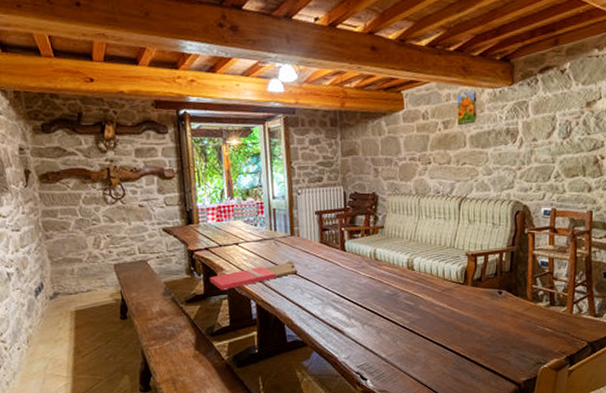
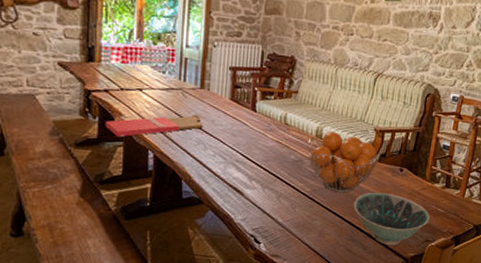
fruit basket: none [400,261,476,322] -> present [307,131,380,193]
bowl: none [455,317,538,371] -> present [353,192,430,245]

